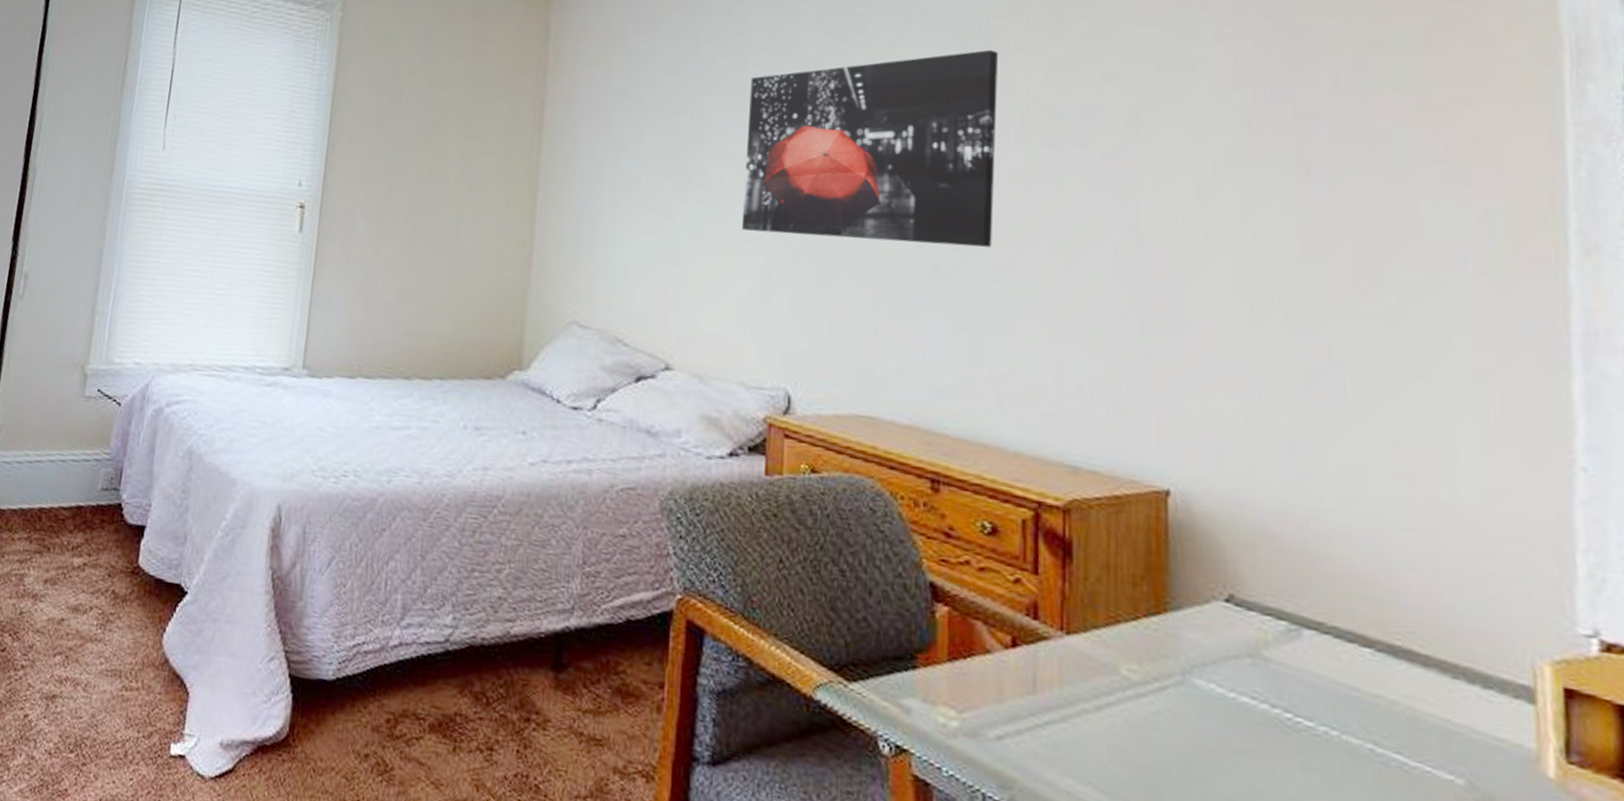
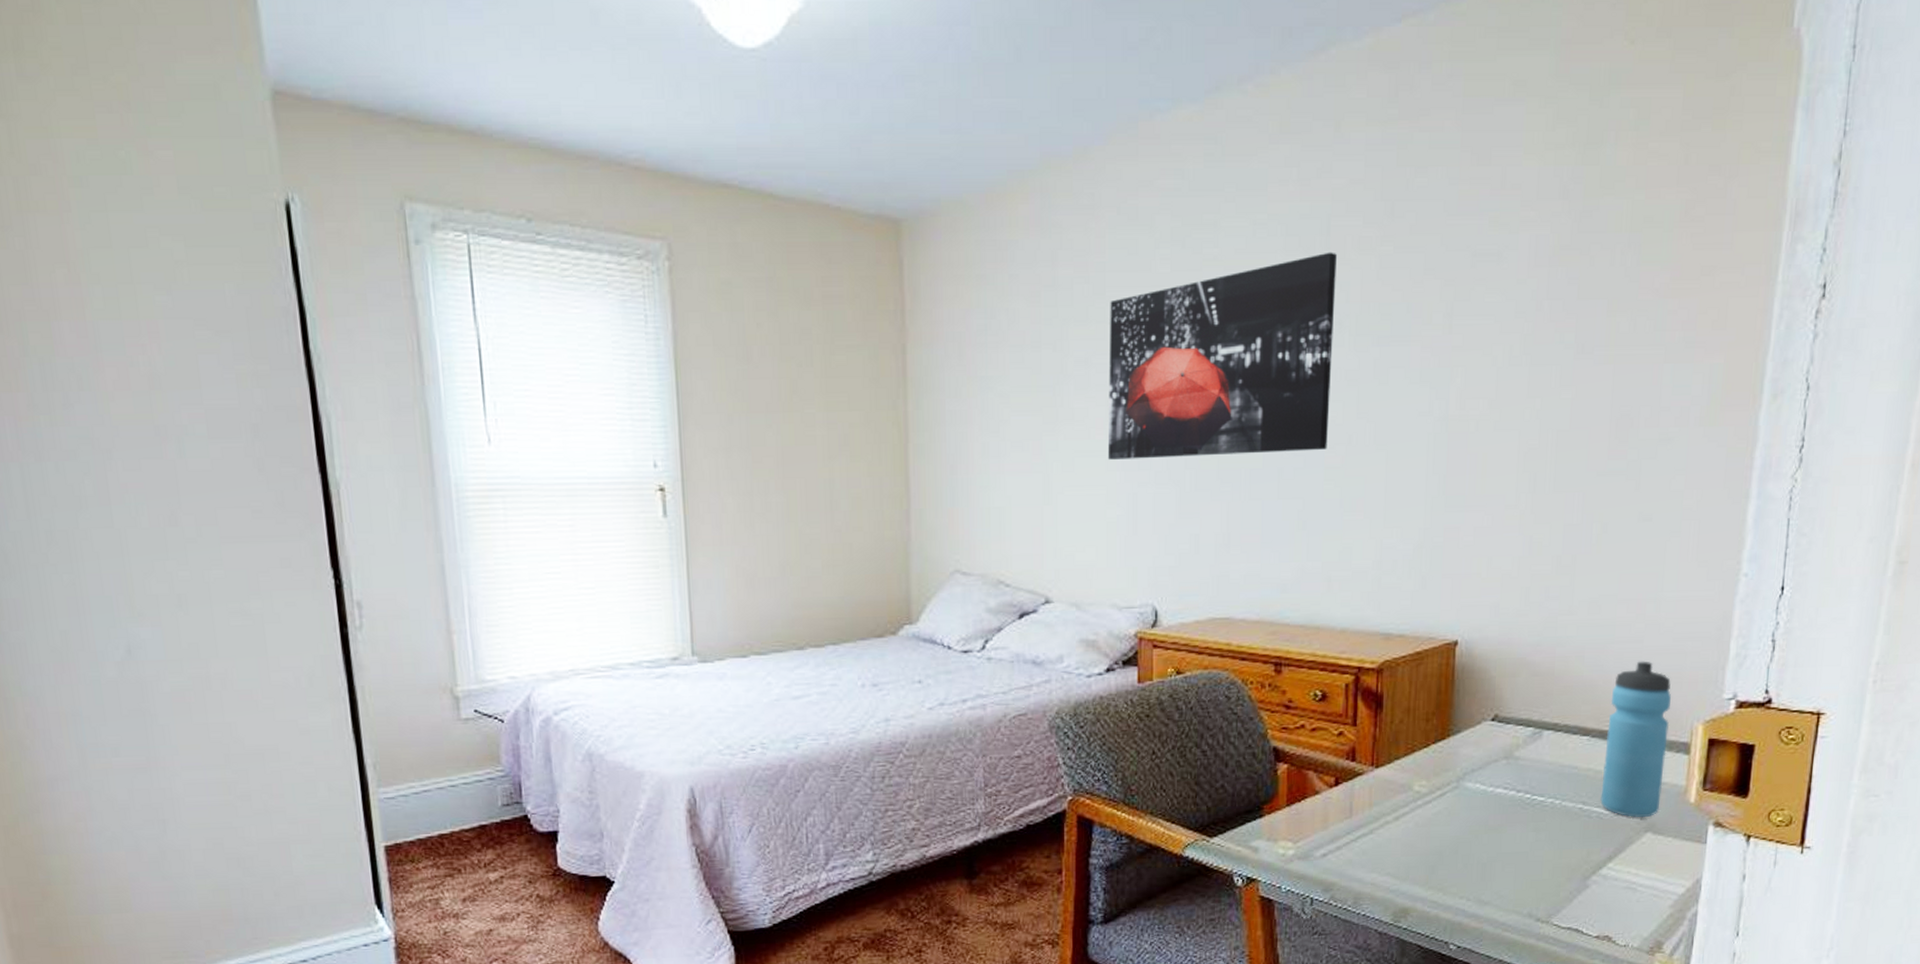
water bottle: none [1399,559,1499,785] -> present [1600,661,1672,818]

